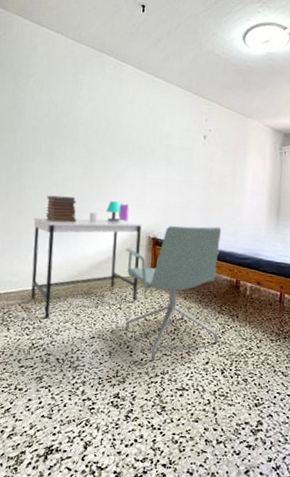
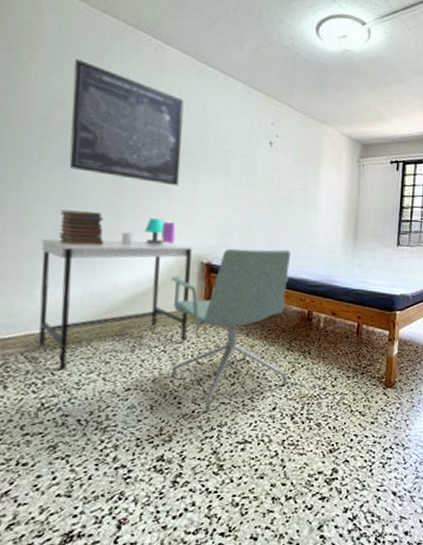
wall art: none [53,79,136,175] -> present [69,58,184,187]

